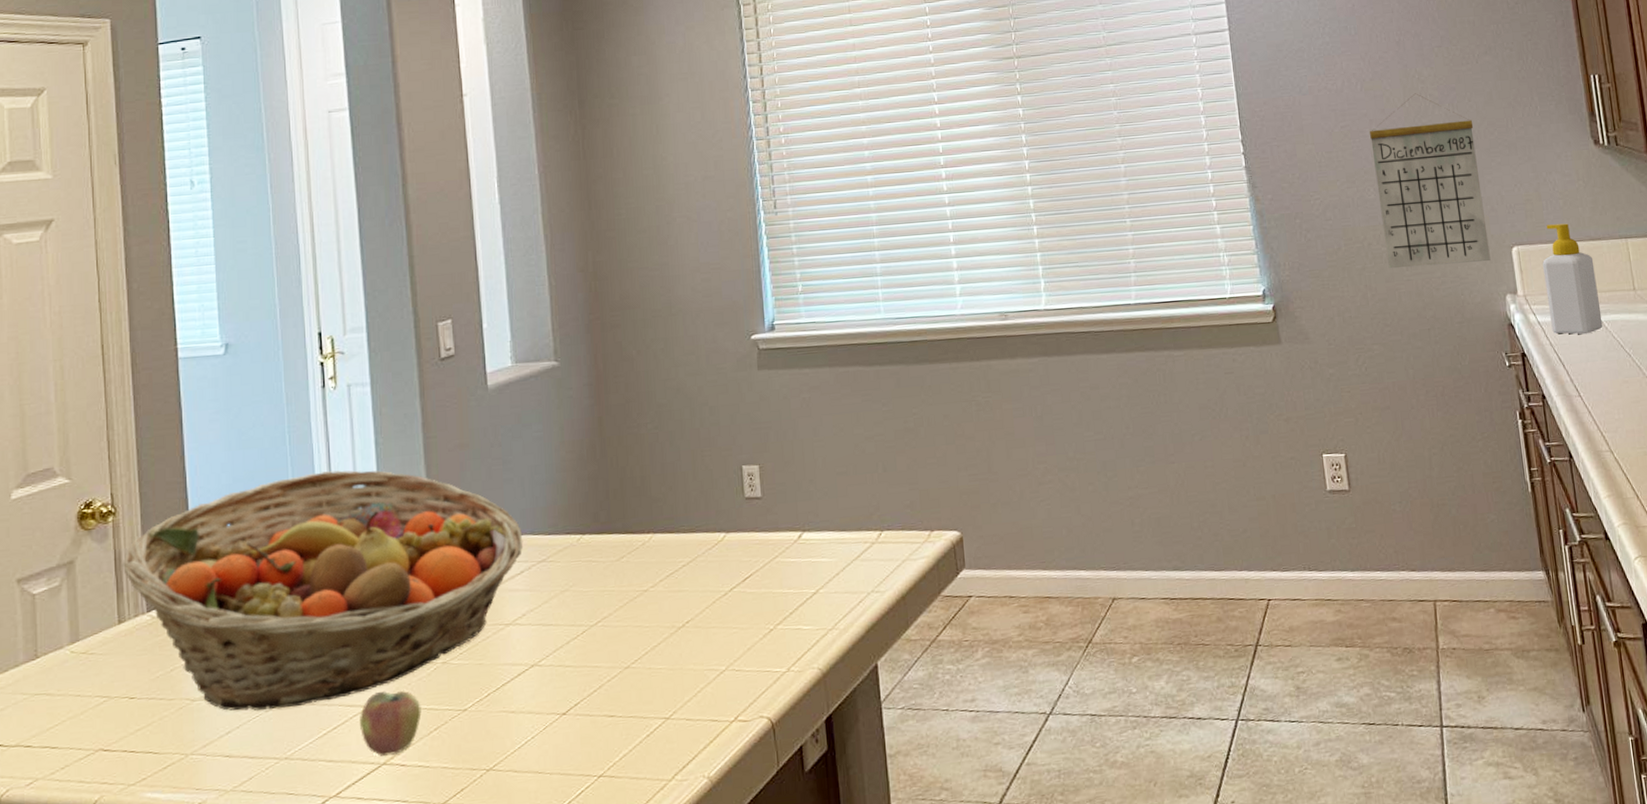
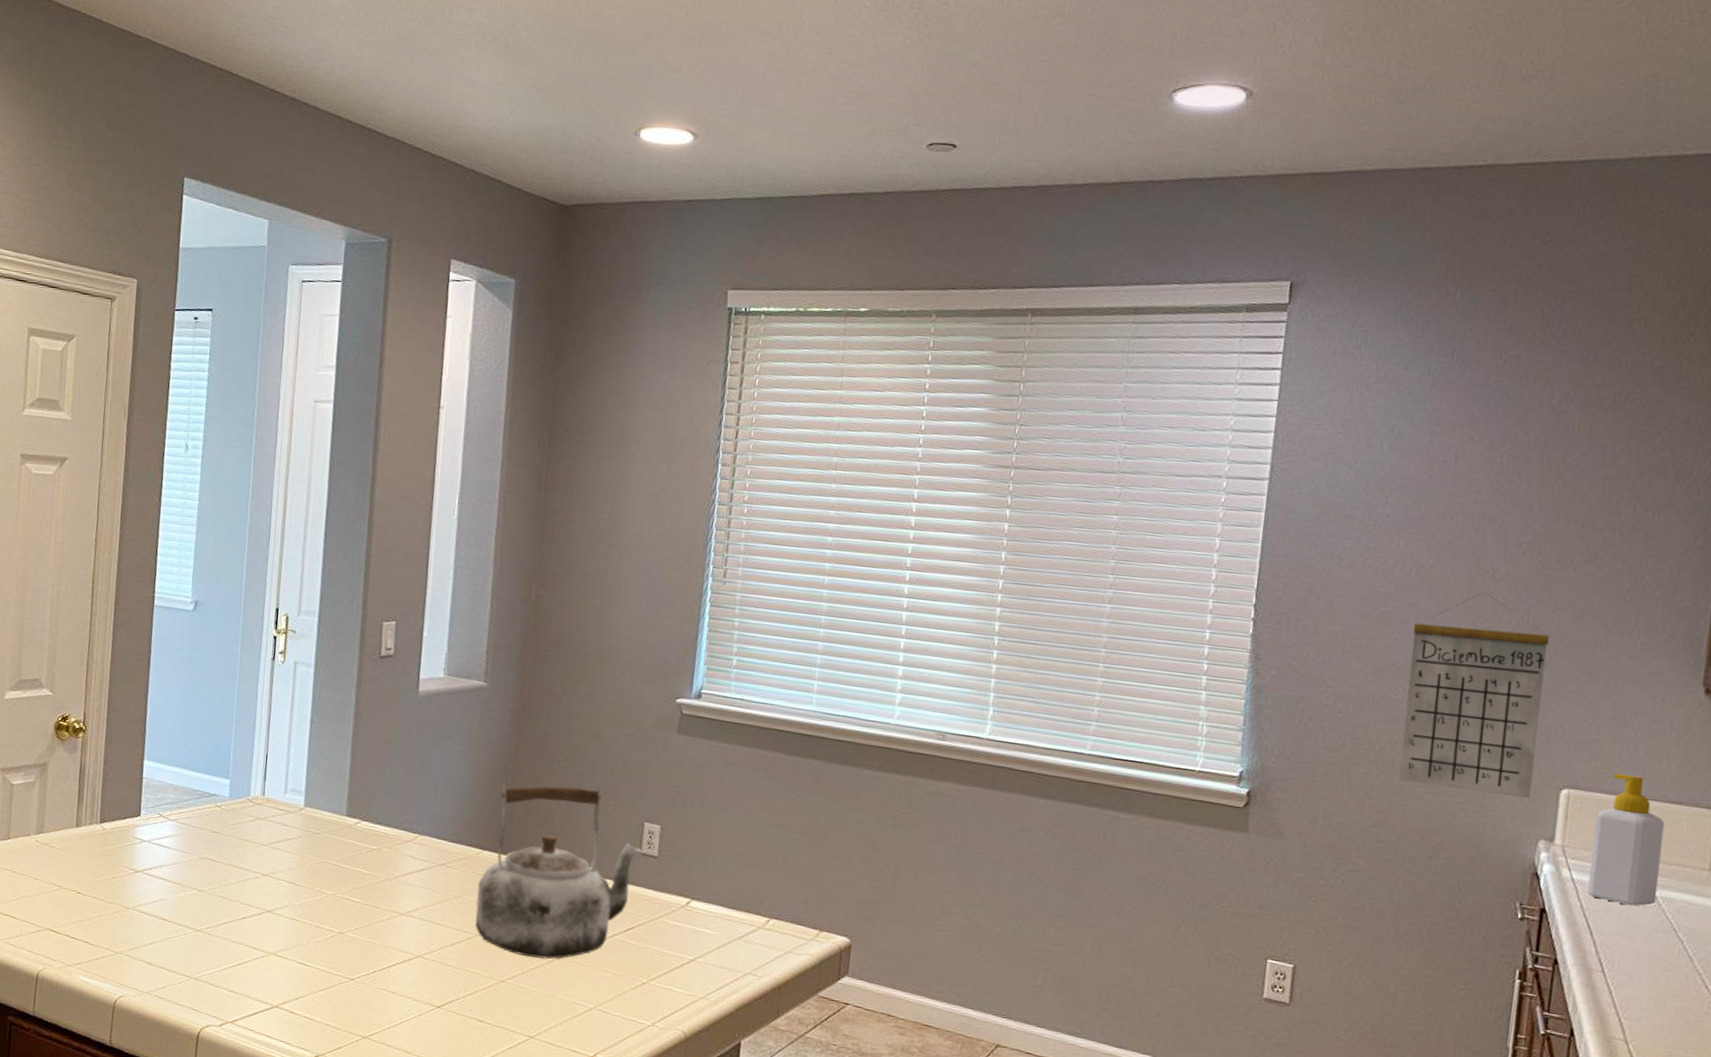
fruit basket: present [122,470,524,711] -> none [85,734,429,940]
apple: present [360,690,422,756] -> none [260,942,315,1002]
kettle: none [583,440,745,636] -> present [475,783,642,960]

